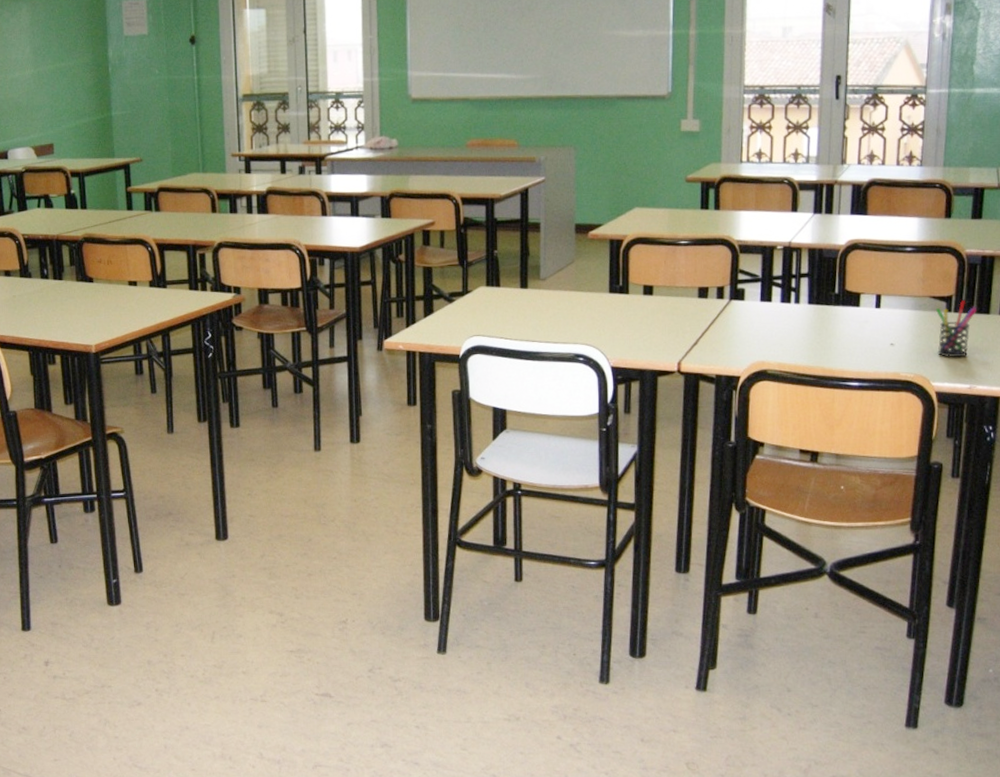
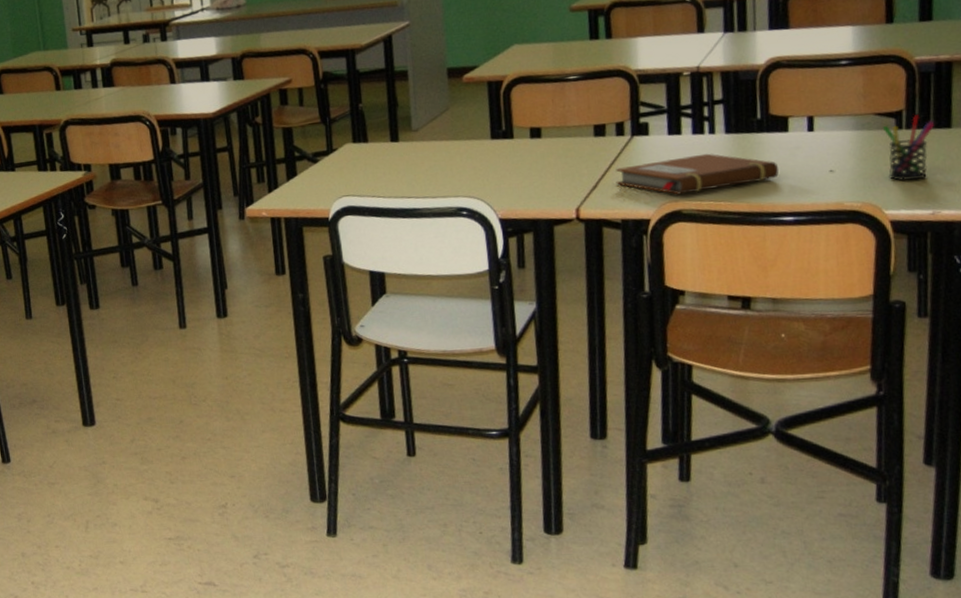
notebook: none [713,320,849,356] -> present [616,153,779,195]

